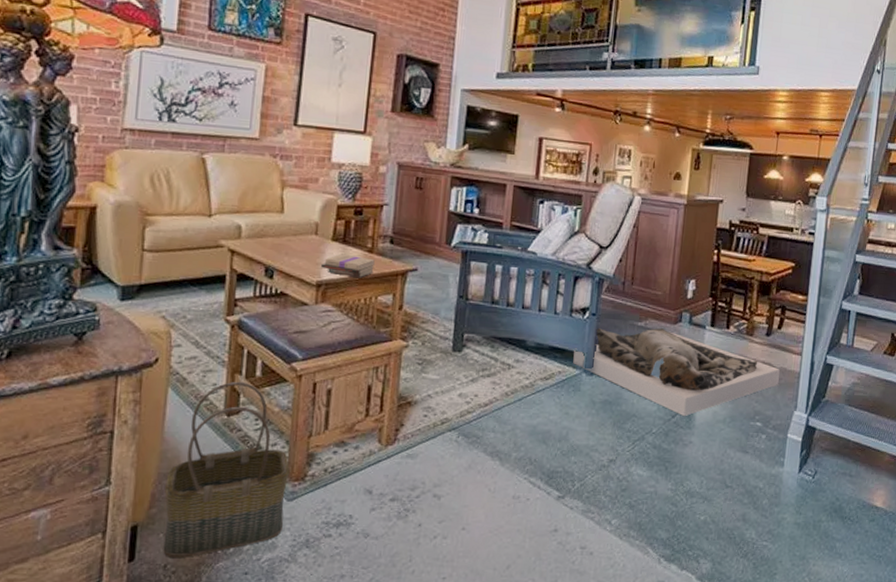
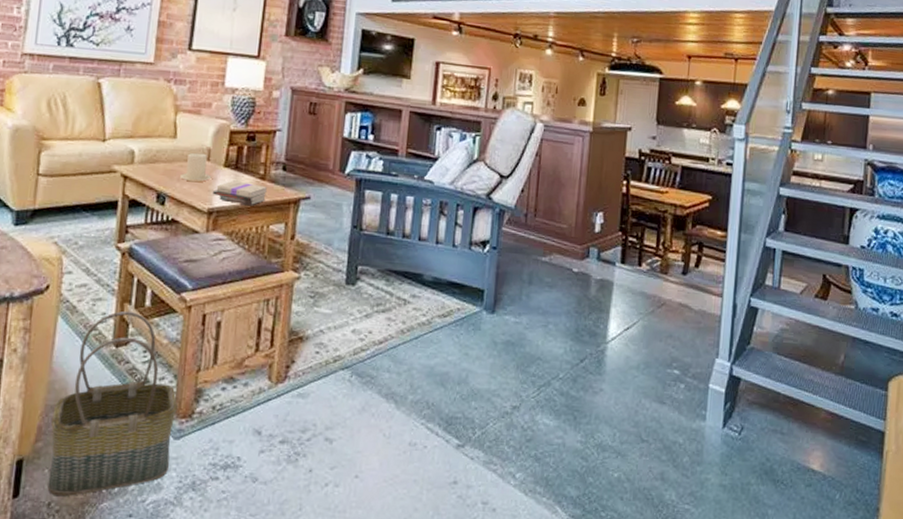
candle: none [287,227,320,256] -> present [179,152,212,183]
dog bed: present [573,328,780,416] -> none [473,263,698,361]

